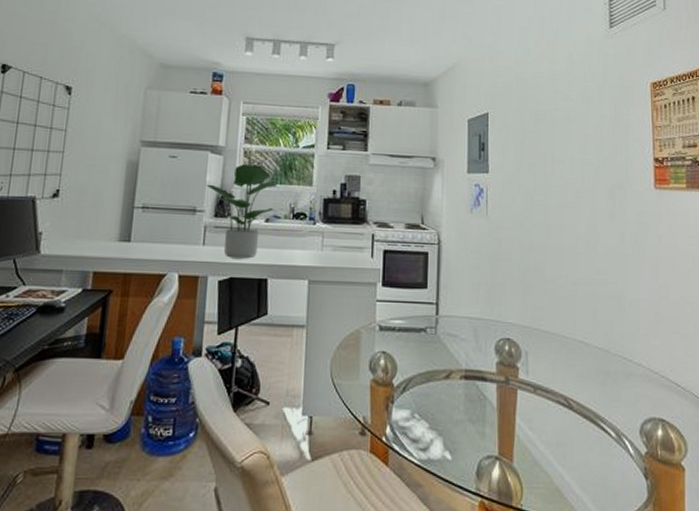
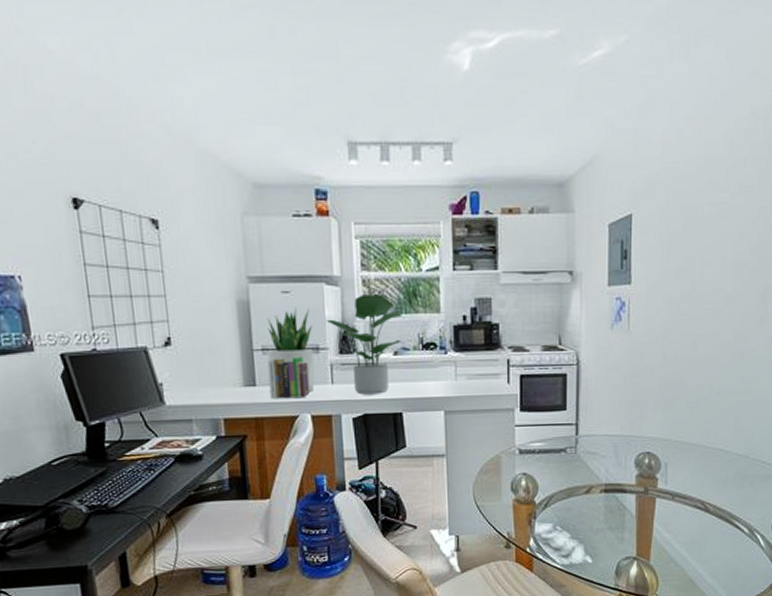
books: none [142,216,184,257] -> present [267,357,311,399]
planter: none [147,171,193,252] -> present [267,307,315,392]

